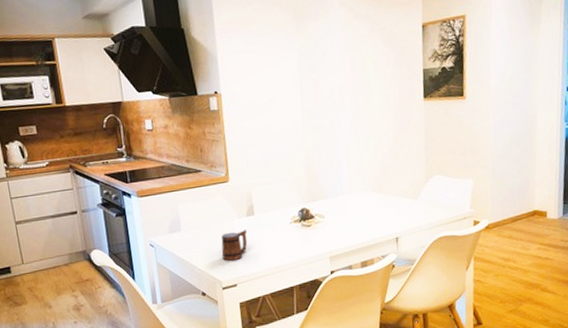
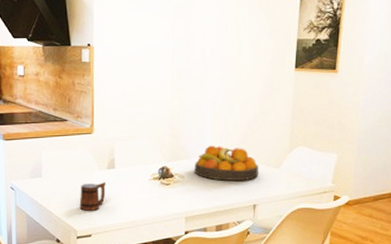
fruit bowl: none [333,182,398,217] -> present [194,145,258,181]

